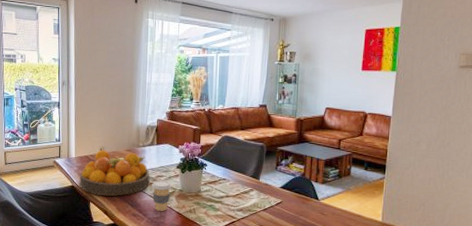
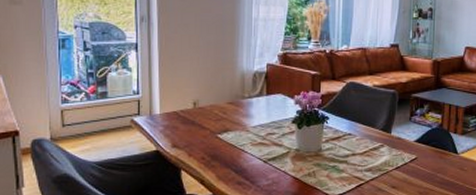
fruit bowl: present [79,150,150,196] -> none [166,103,259,161]
coffee cup: present [152,180,172,212] -> none [261,138,286,177]

